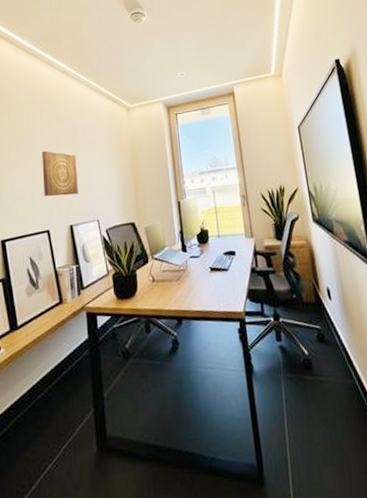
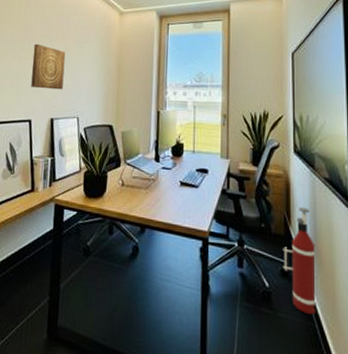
fire extinguisher: none [315,271,356,373] -> present [282,206,318,314]

